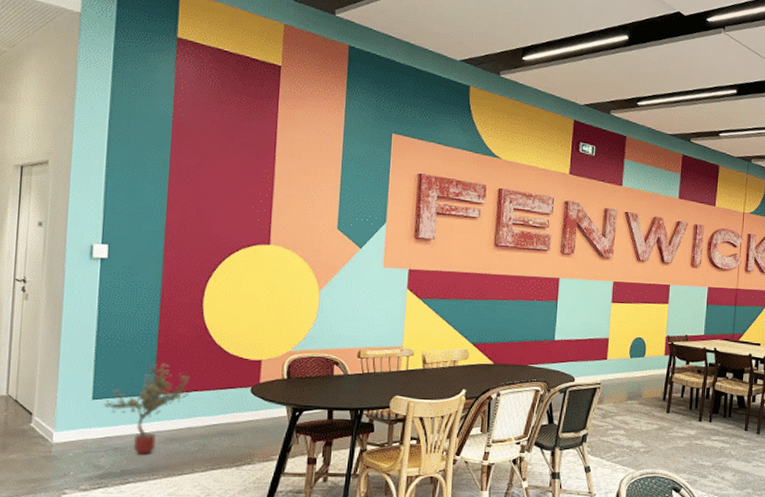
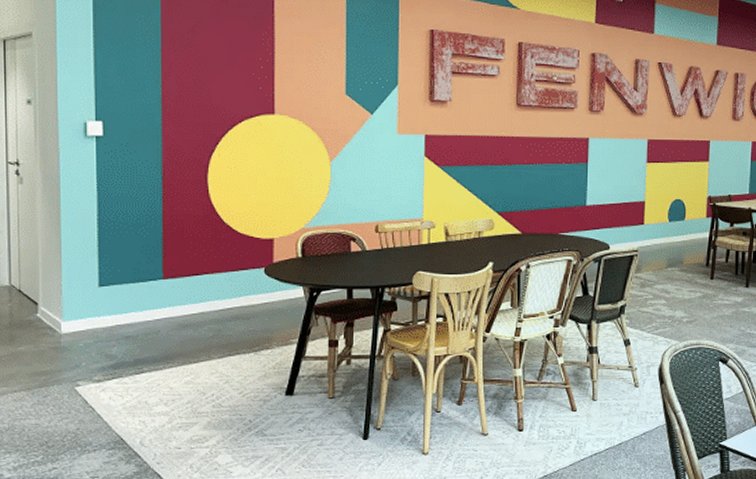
potted tree: present [103,363,191,454] -> none [111,245,201,342]

